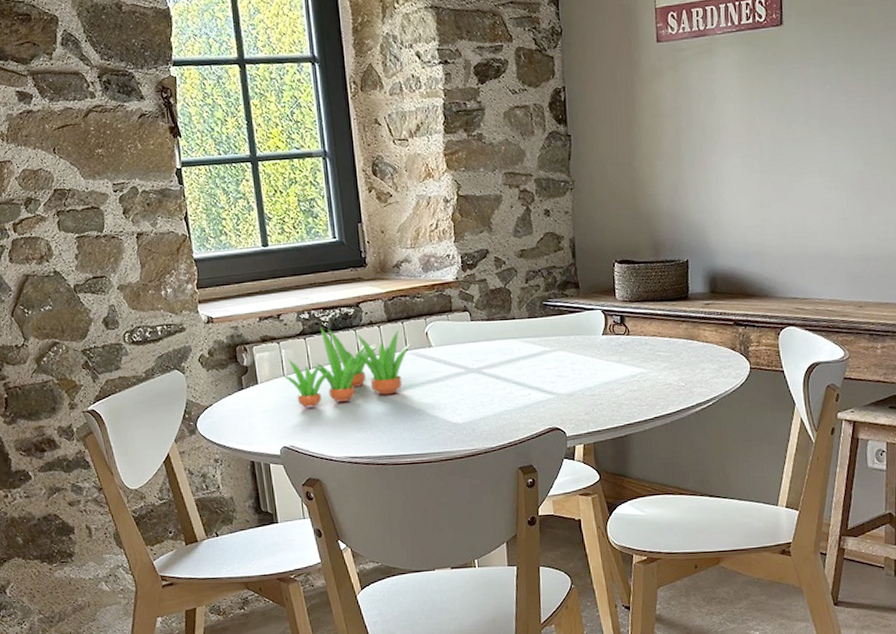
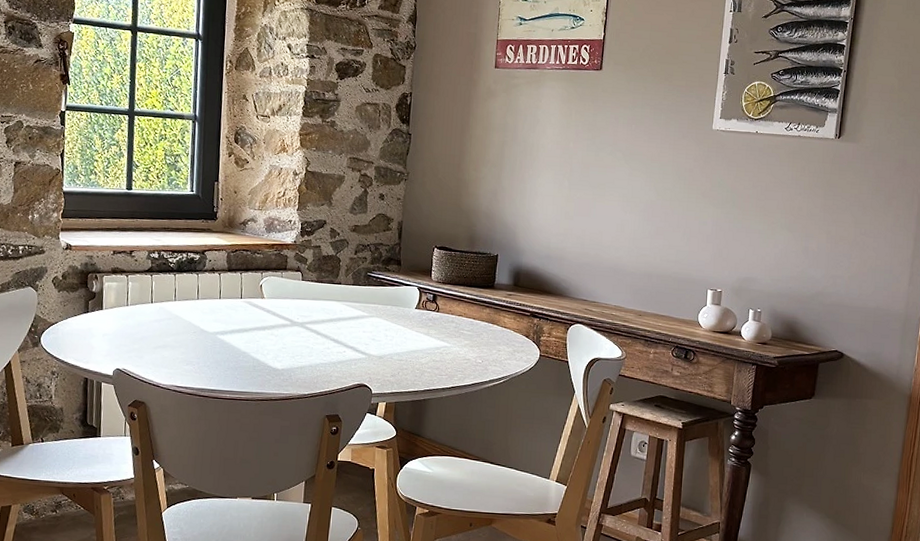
succulent plant: present [280,327,412,408] -> none [124,267,247,337]

